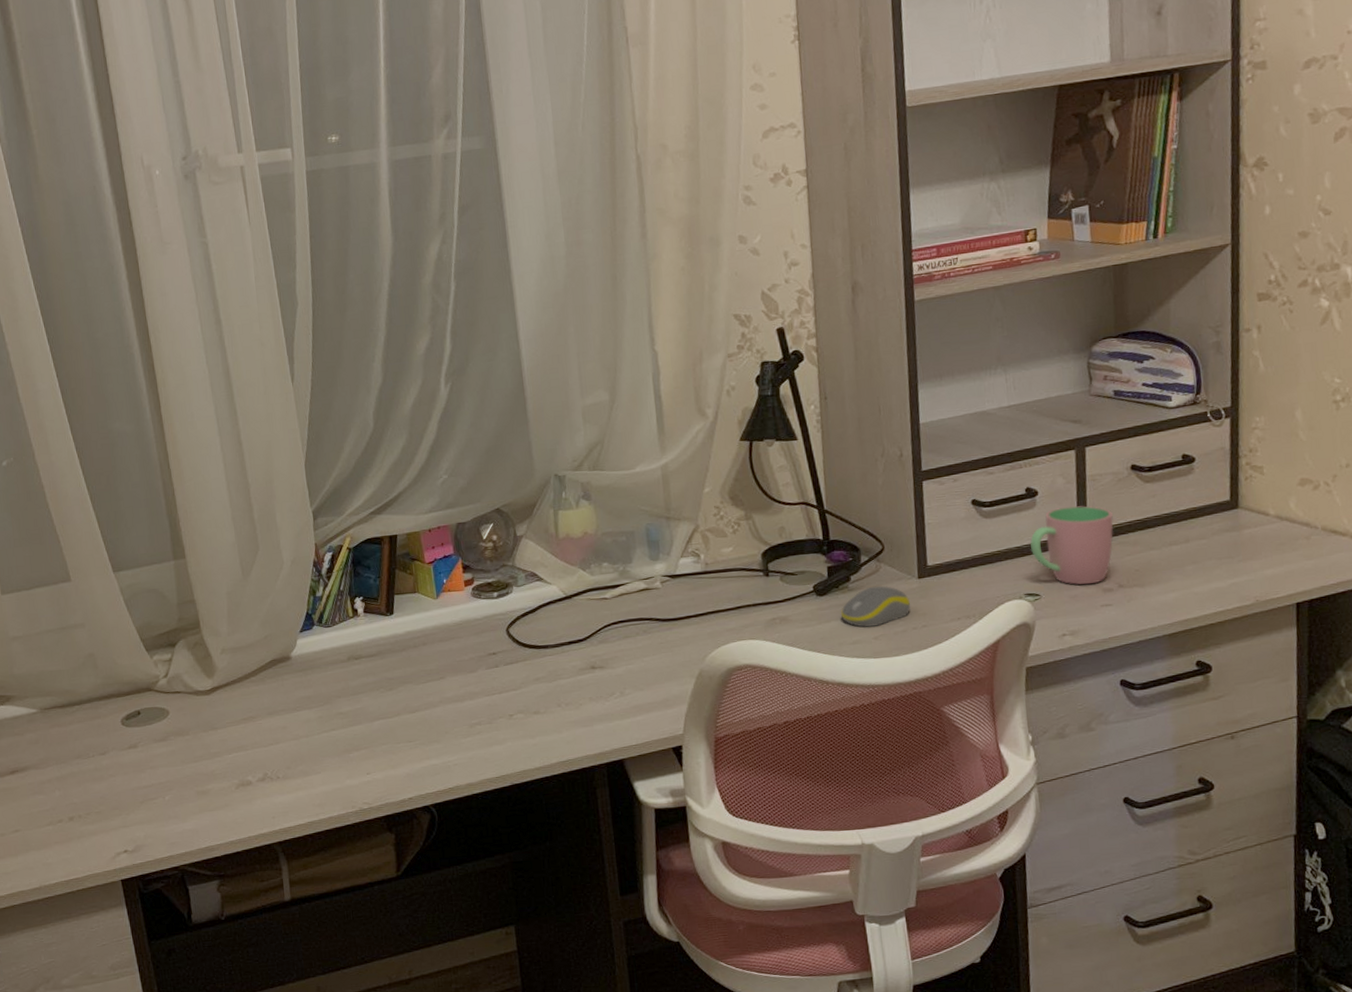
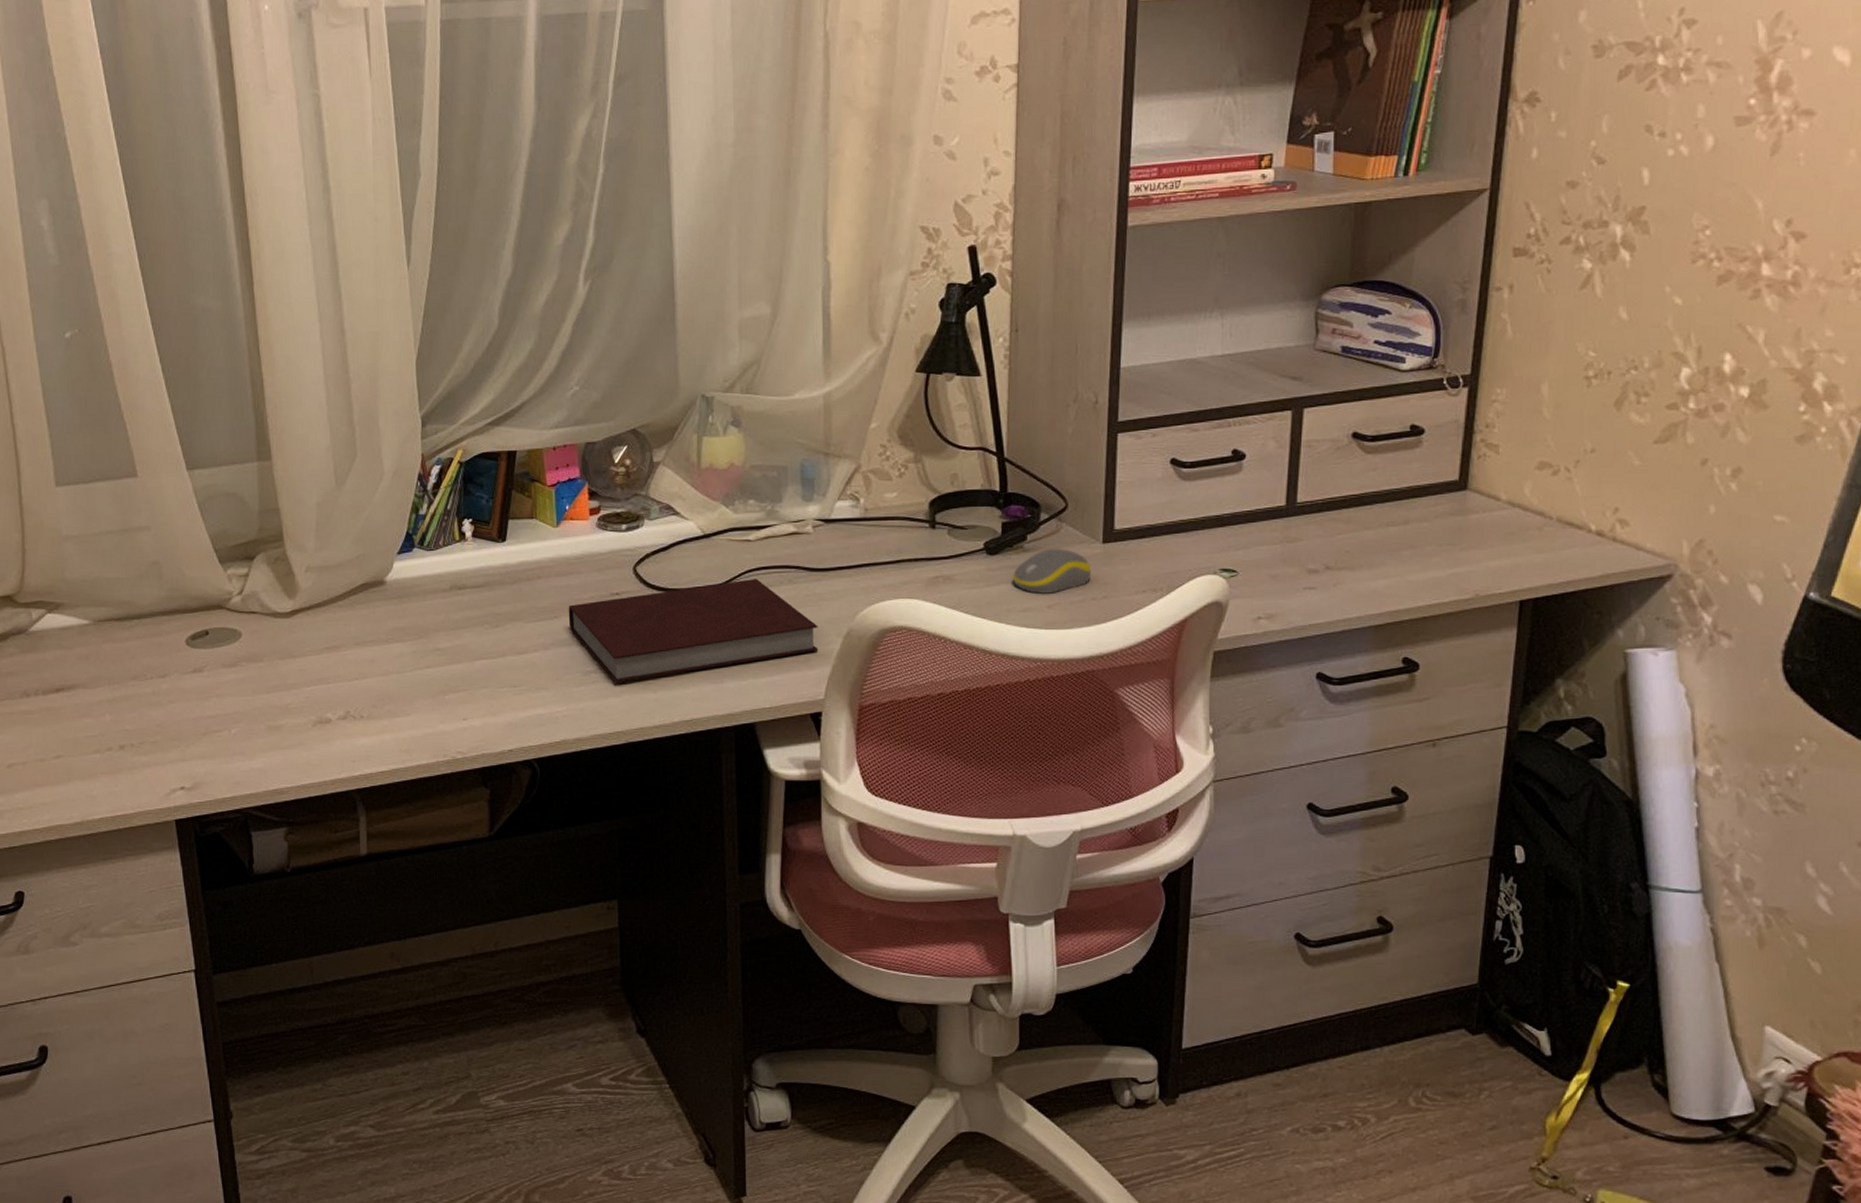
notebook: none [452,632,675,733] -> present [568,579,819,683]
cup: present [1029,505,1114,585] -> none [1231,473,1328,564]

